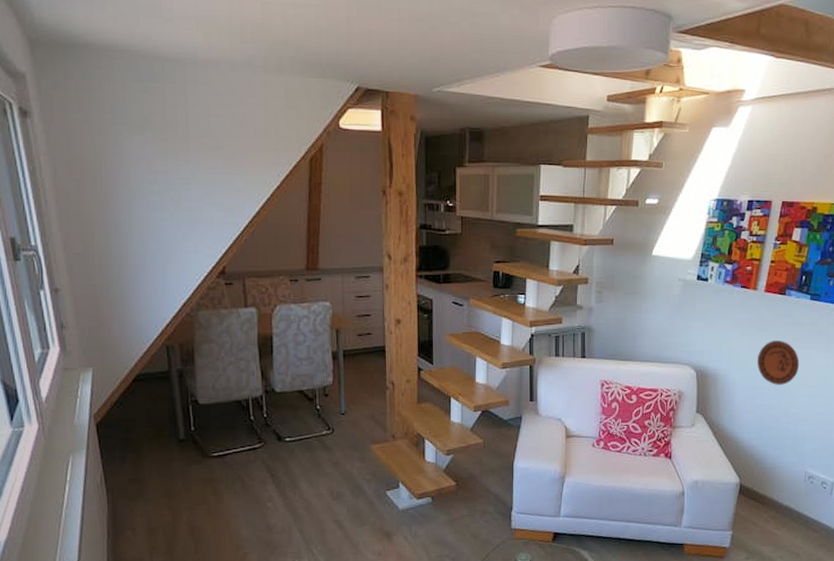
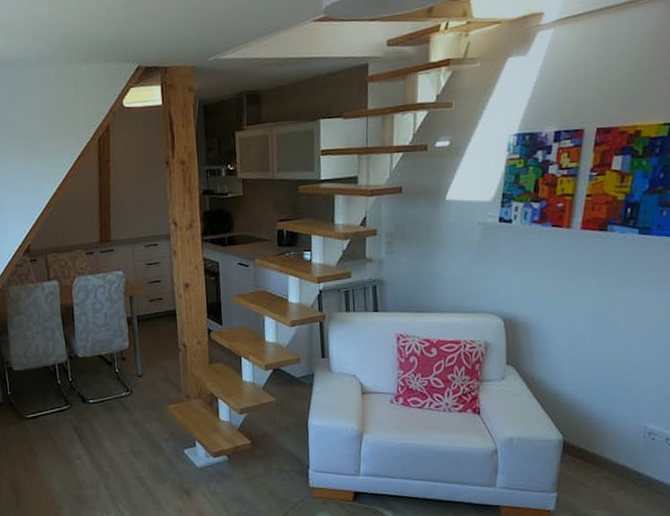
decorative plate: present [757,341,800,385] -> none [576,282,630,331]

